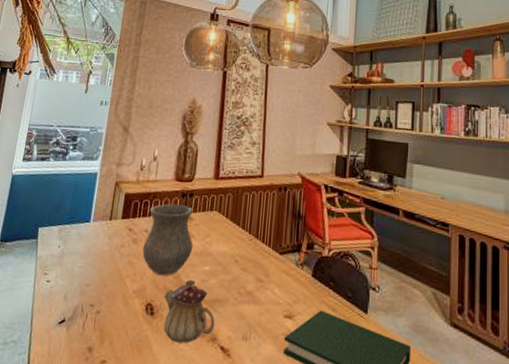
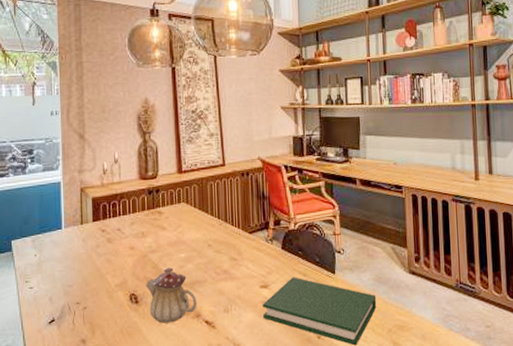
vase: present [142,203,193,276] -> none [118,201,167,267]

